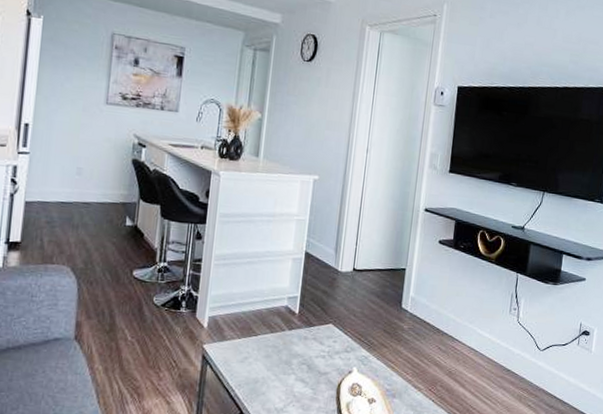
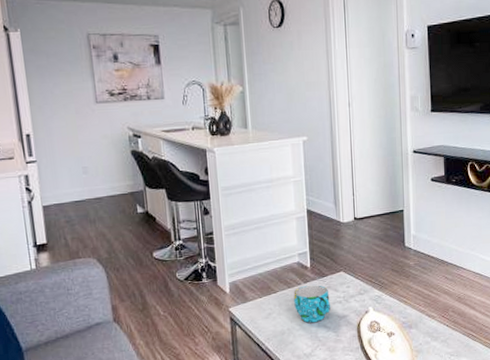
cup: none [274,333,314,375] -> present [293,285,330,323]

